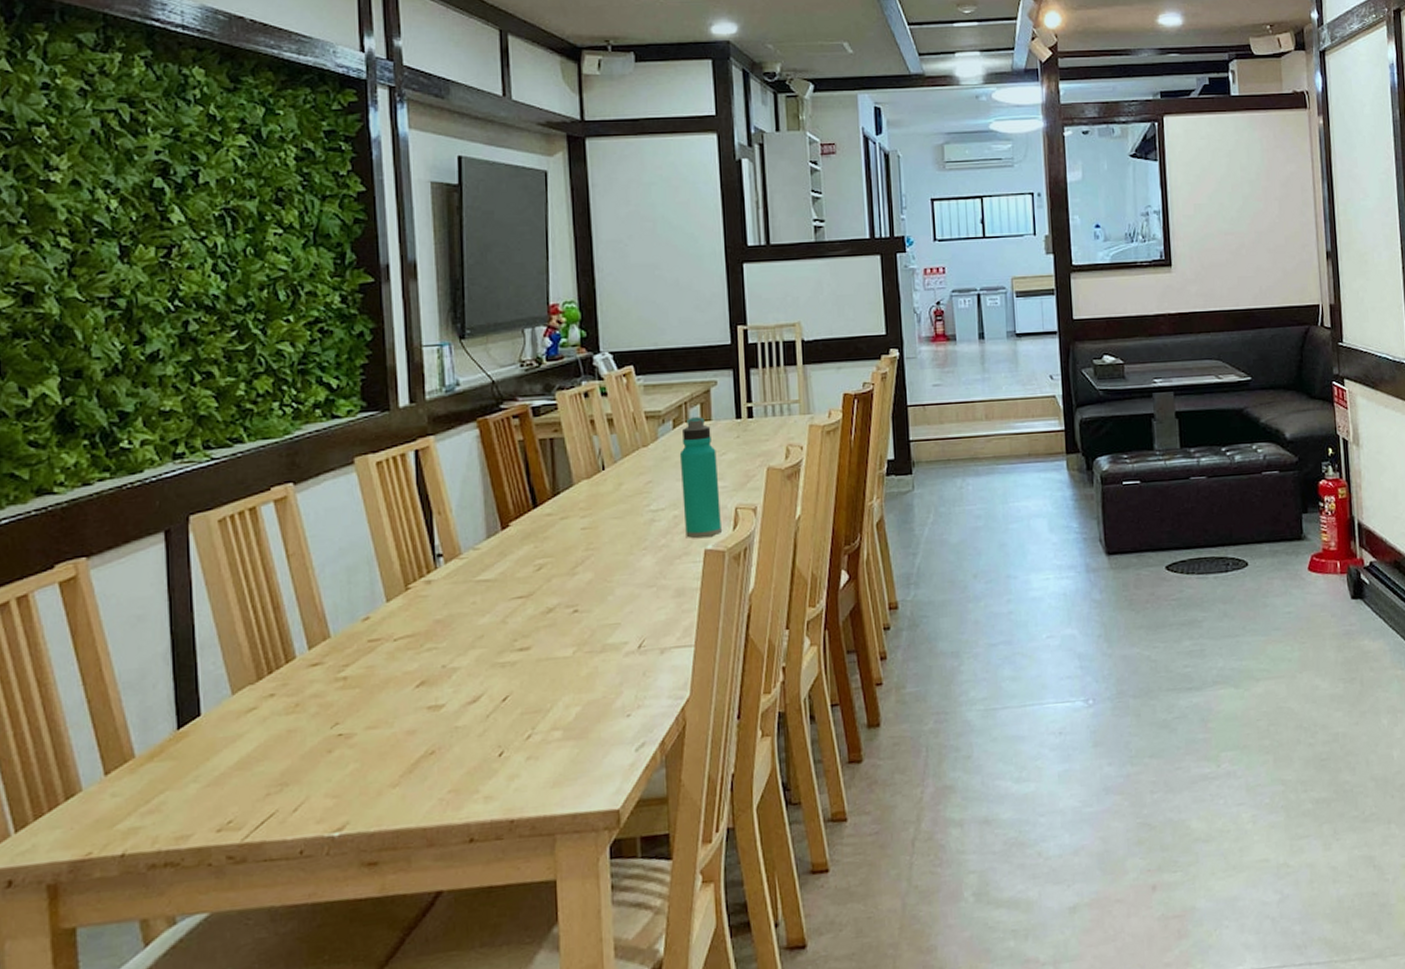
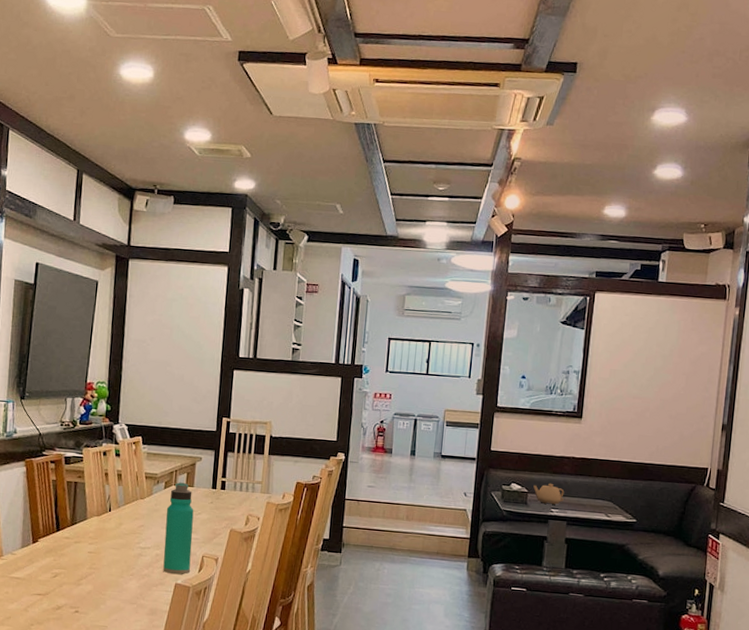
teapot: none [1129,348,1166,375] -> present [533,483,565,506]

